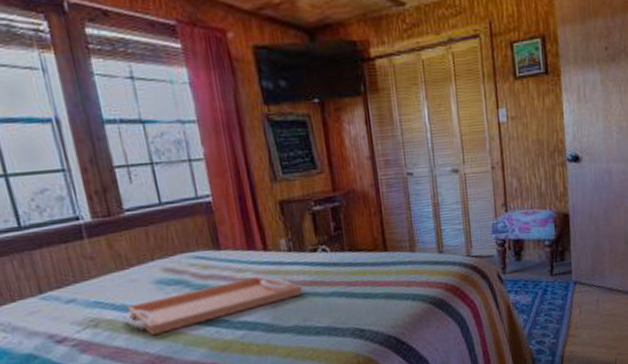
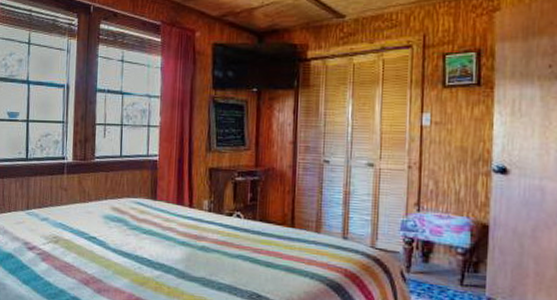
serving tray: present [125,276,303,336] -> none [77,227,214,260]

